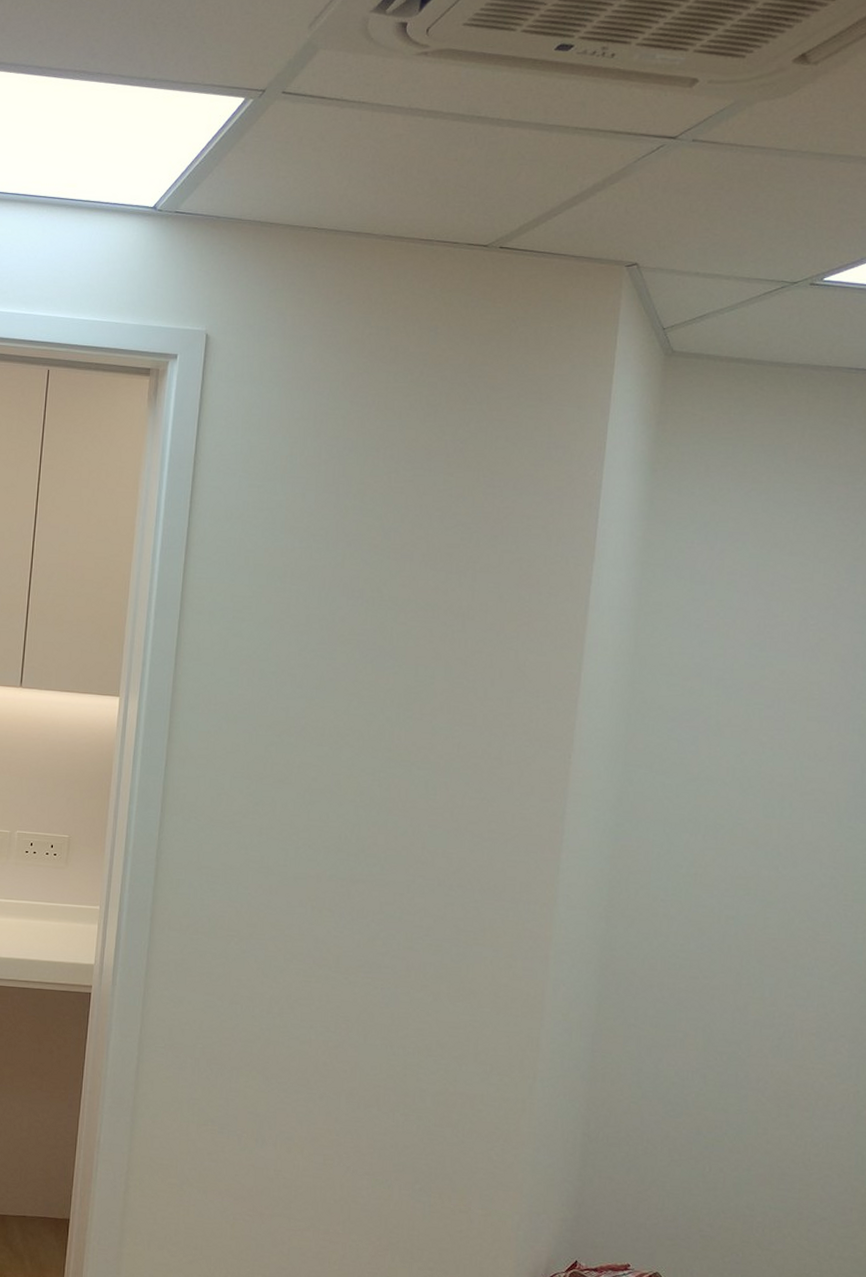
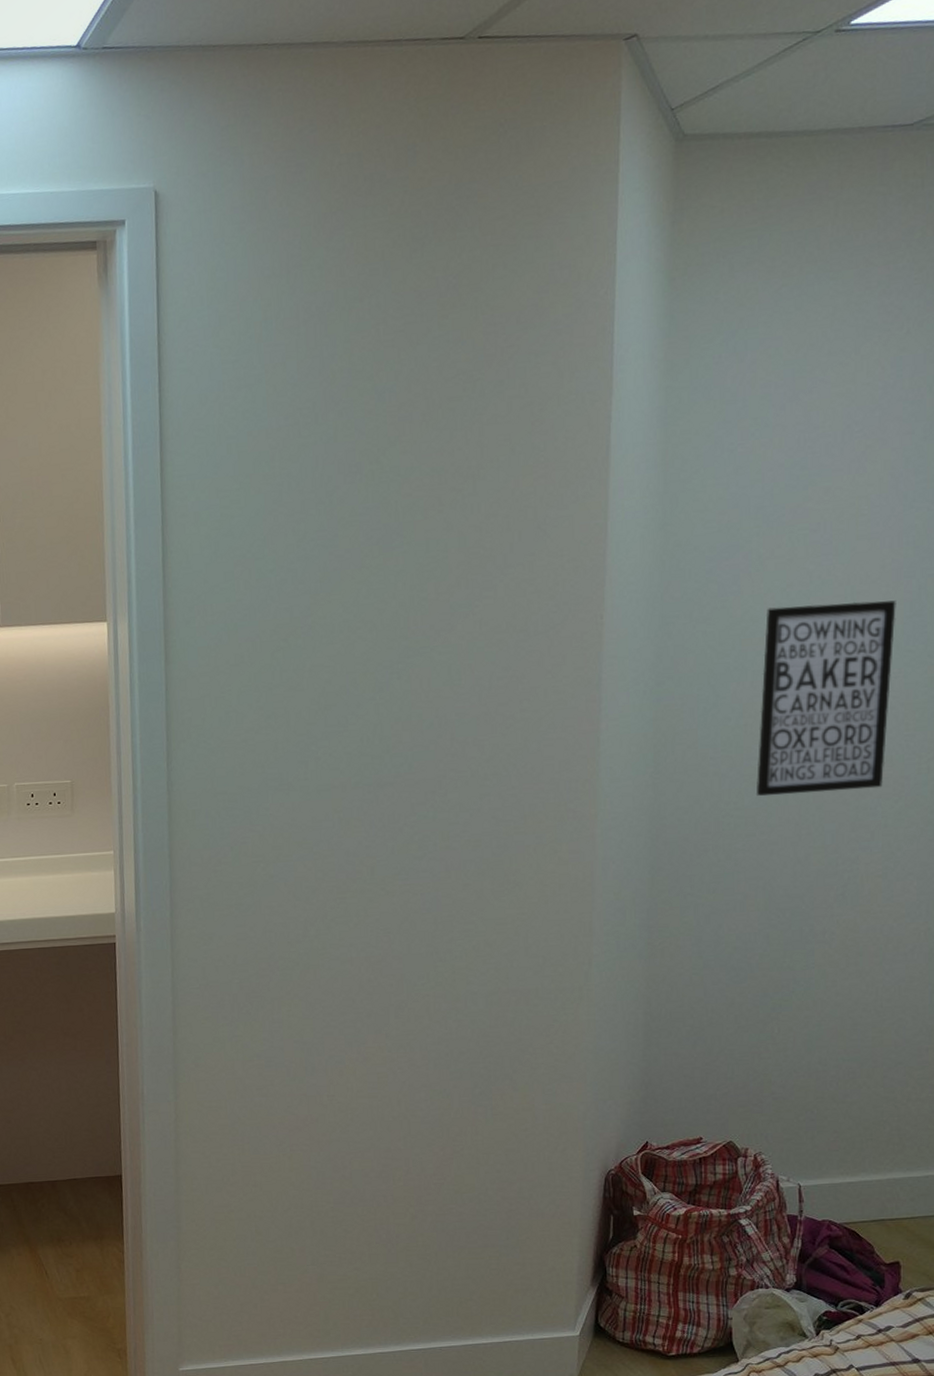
wall art: none [701,770,841,951] -> present [755,600,896,797]

